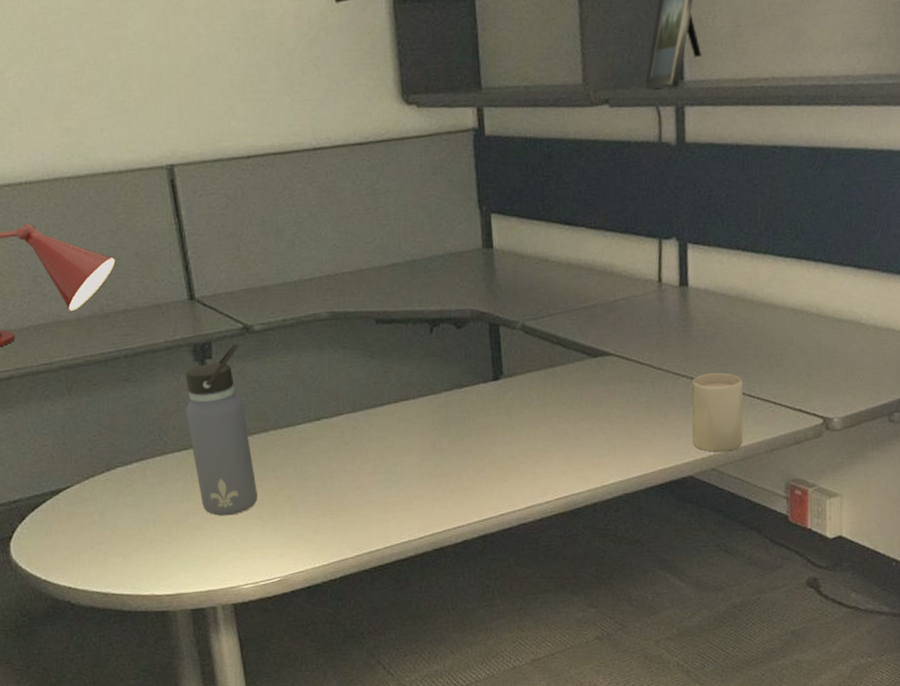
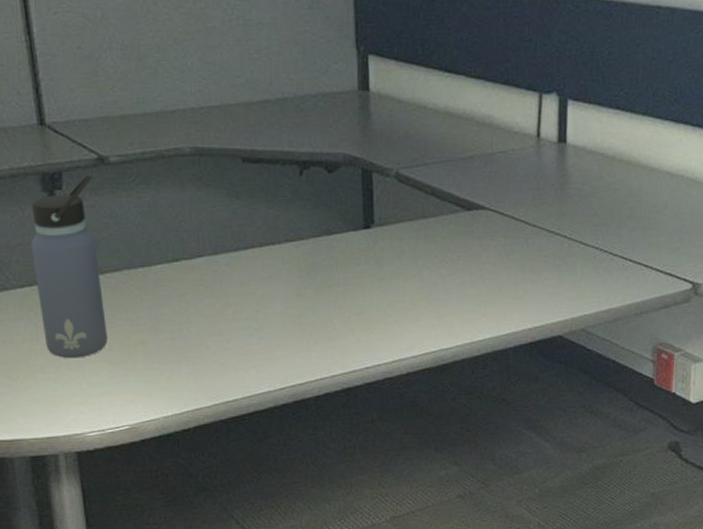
mug: present [691,372,744,453] -> none [563,232,616,313]

